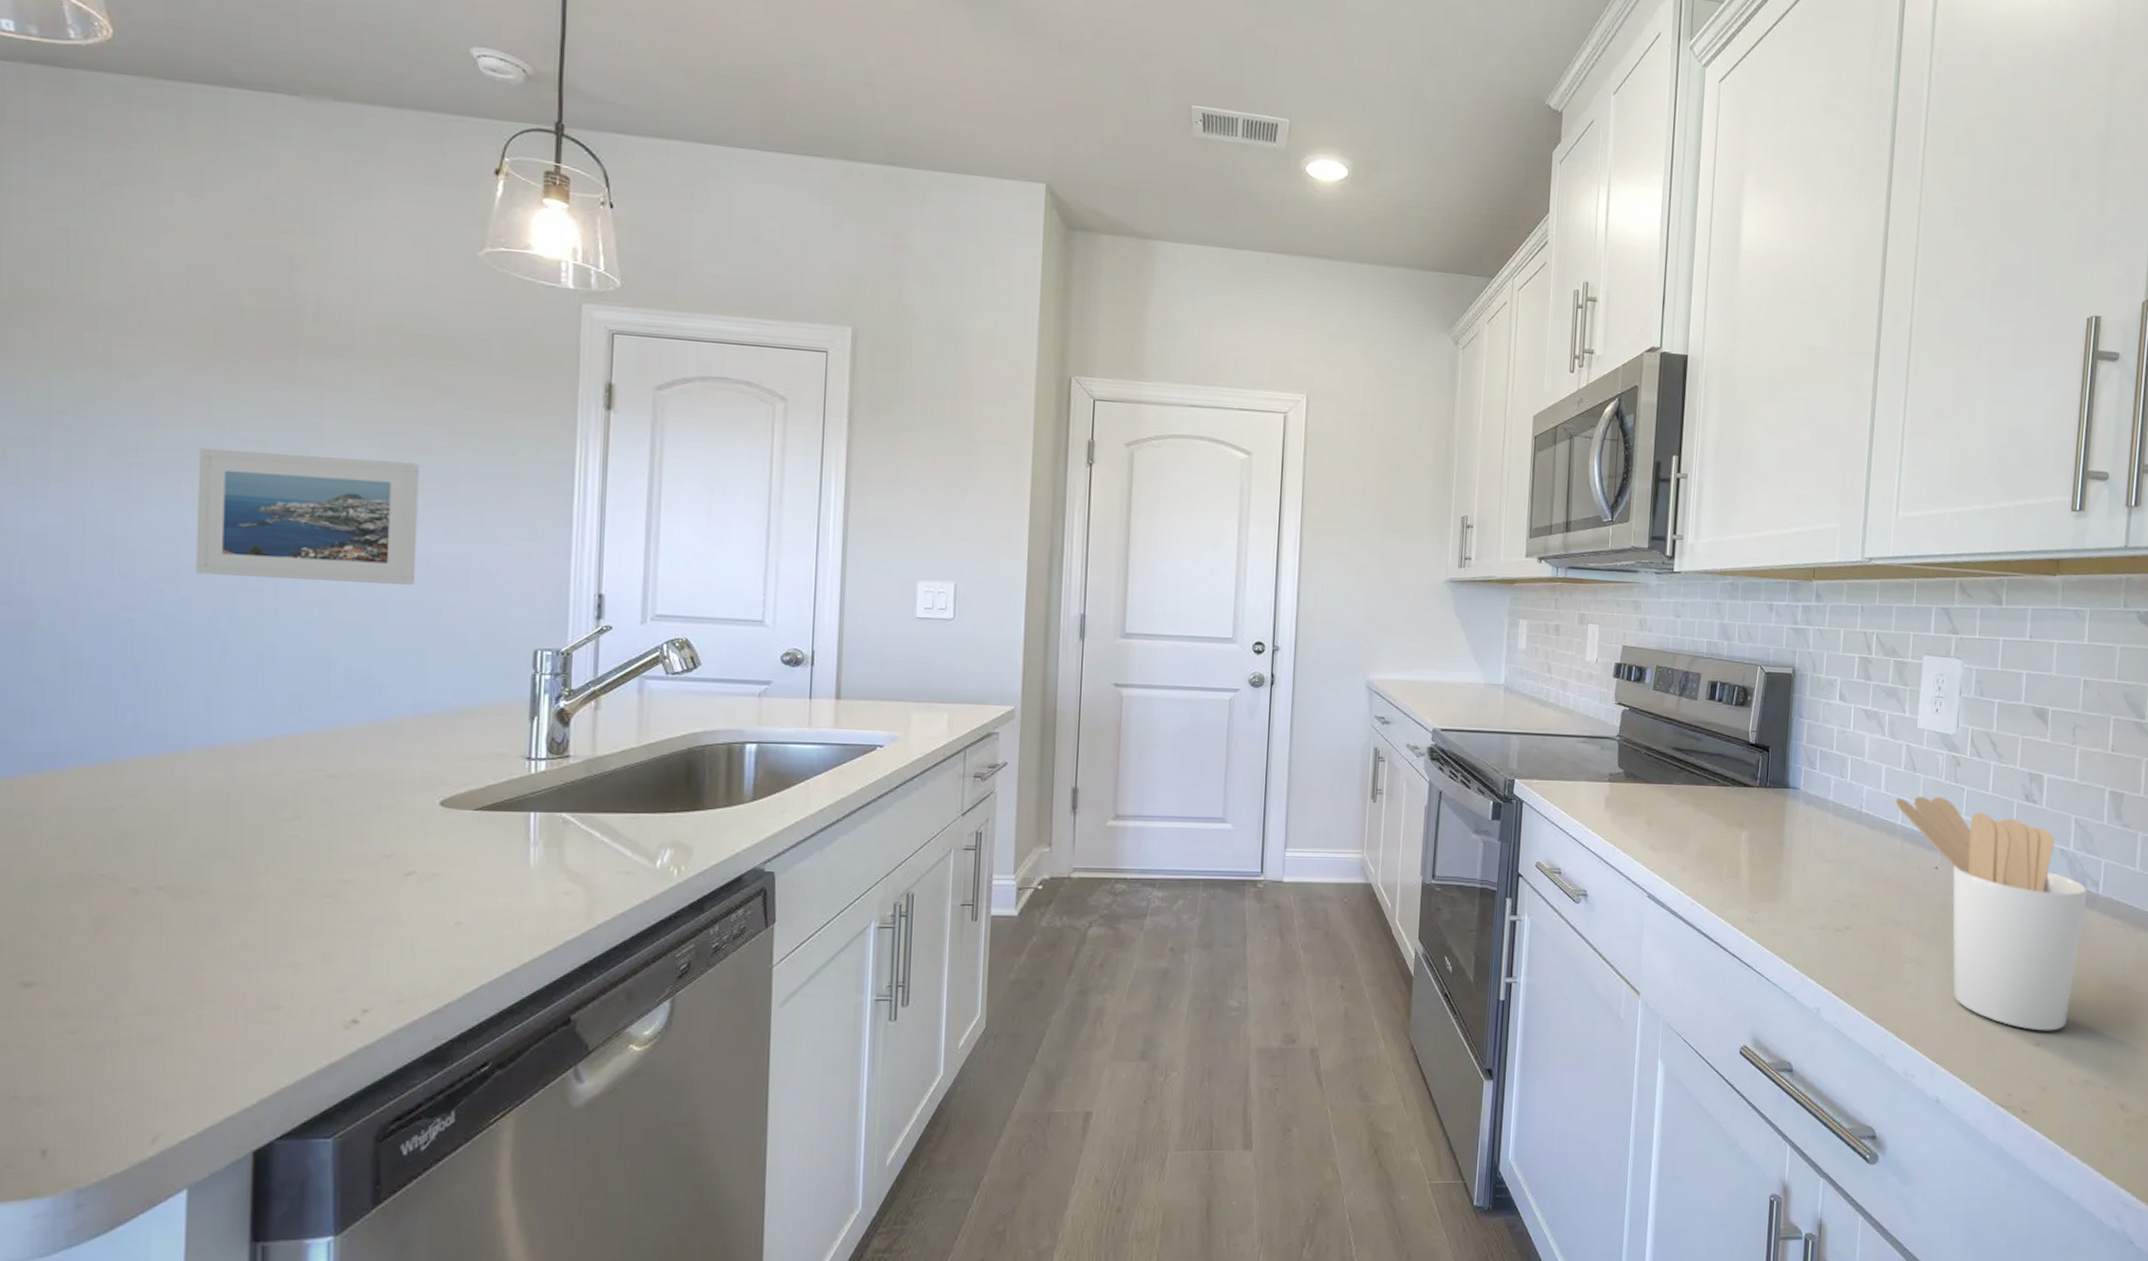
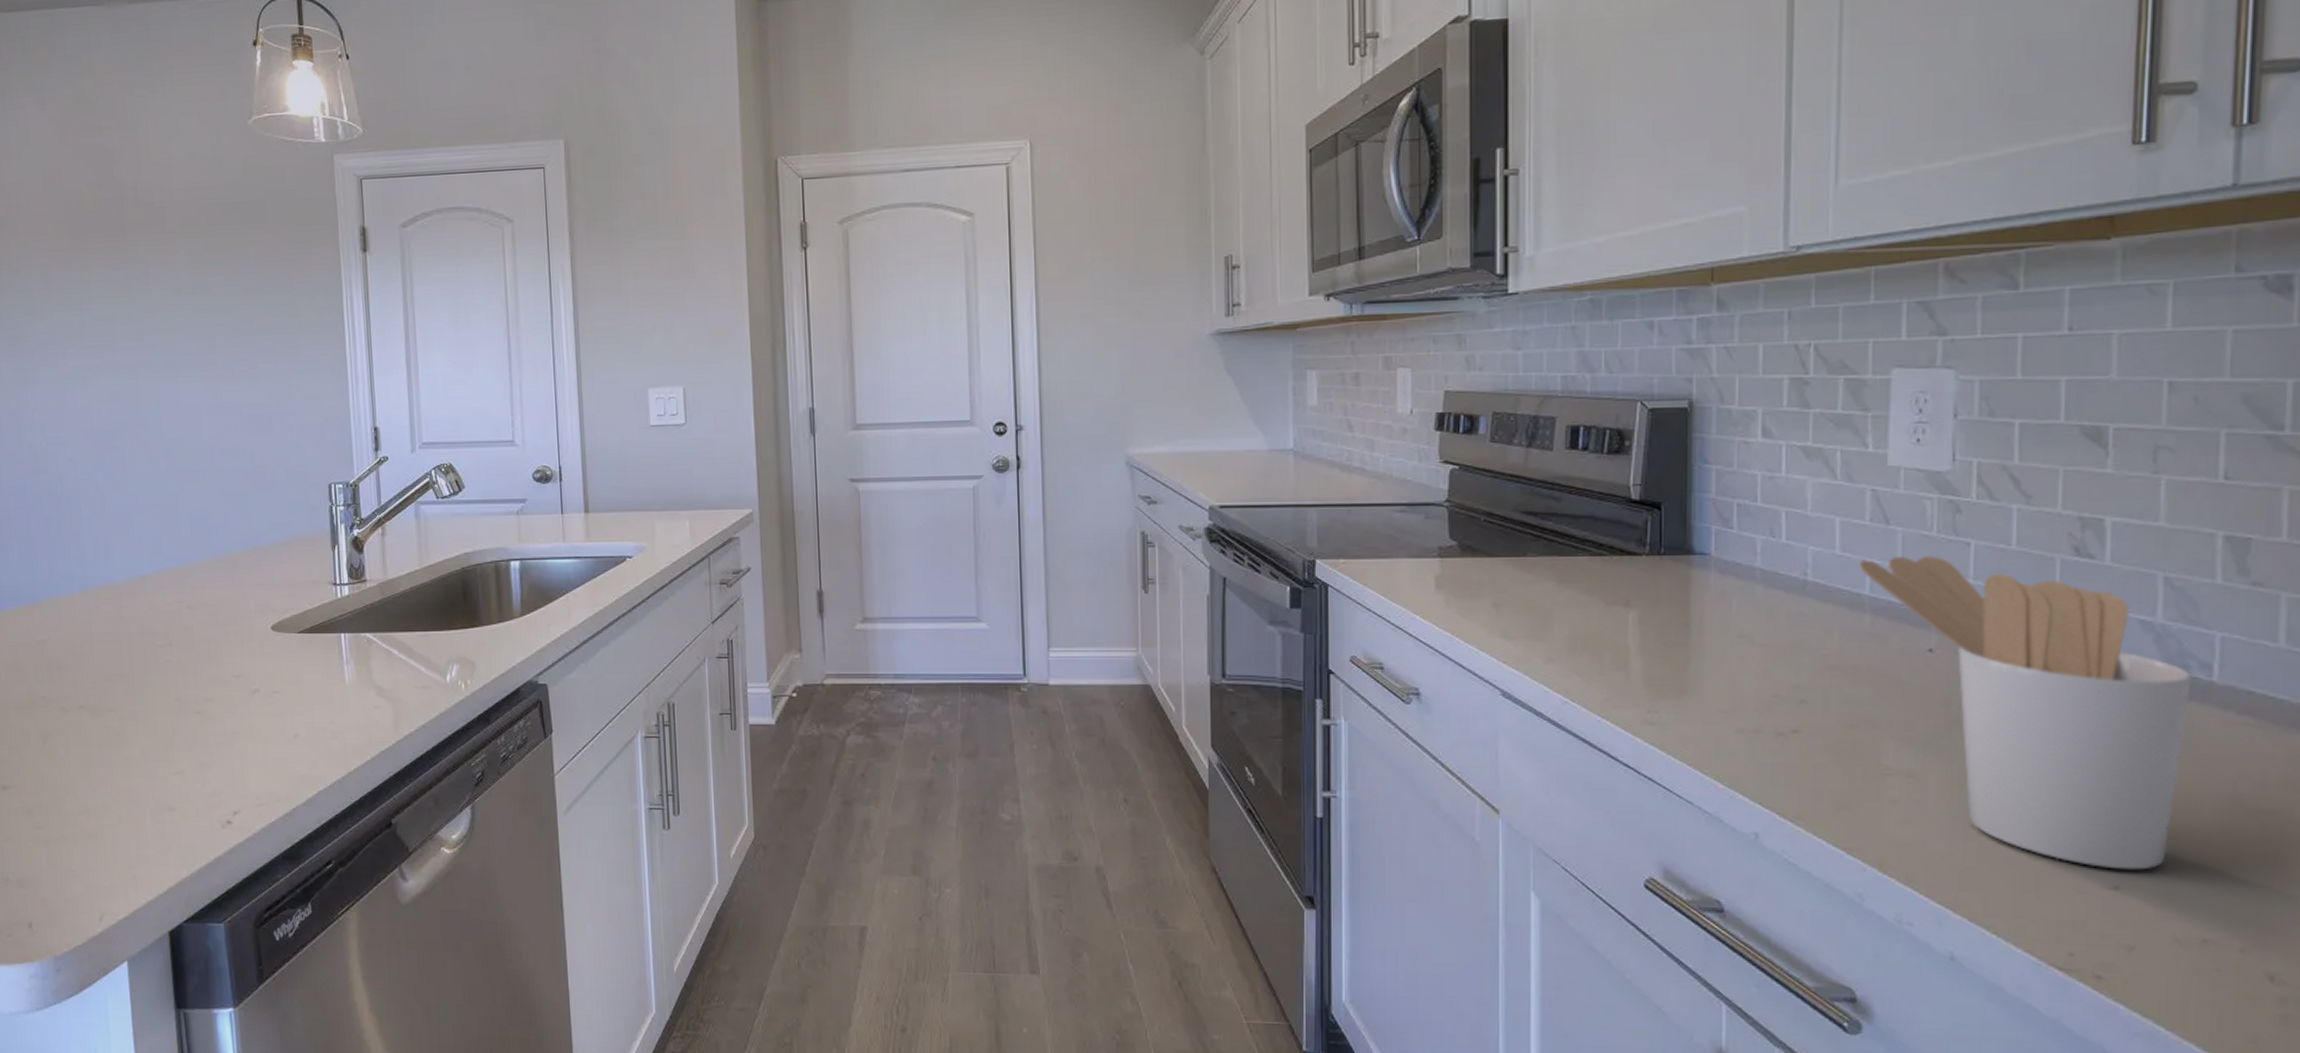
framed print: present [195,447,419,585] -> none [68,322,232,437]

